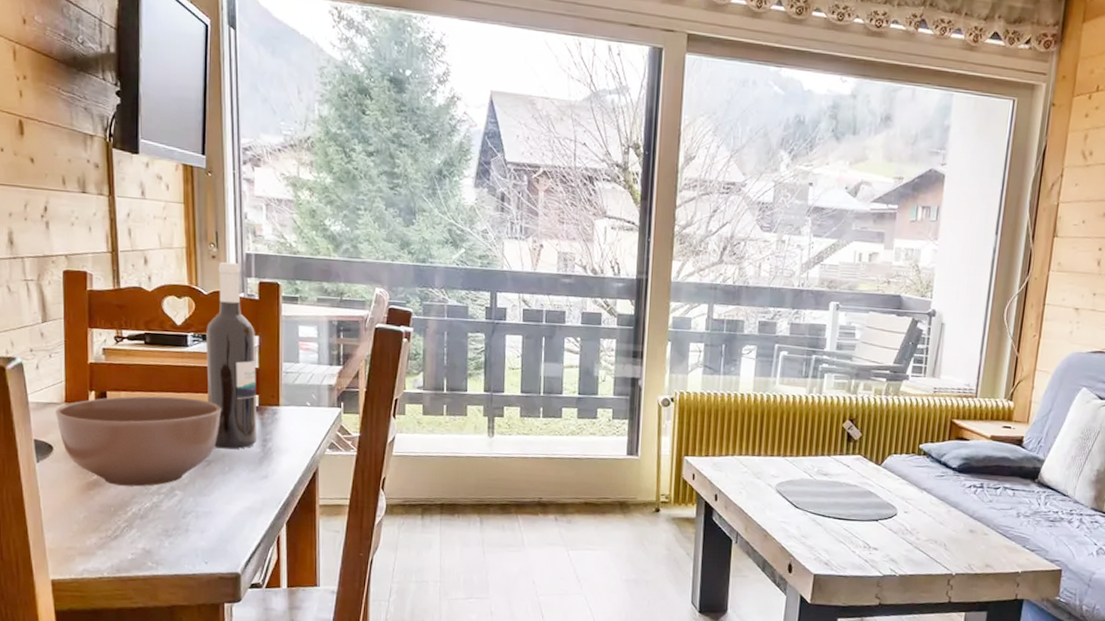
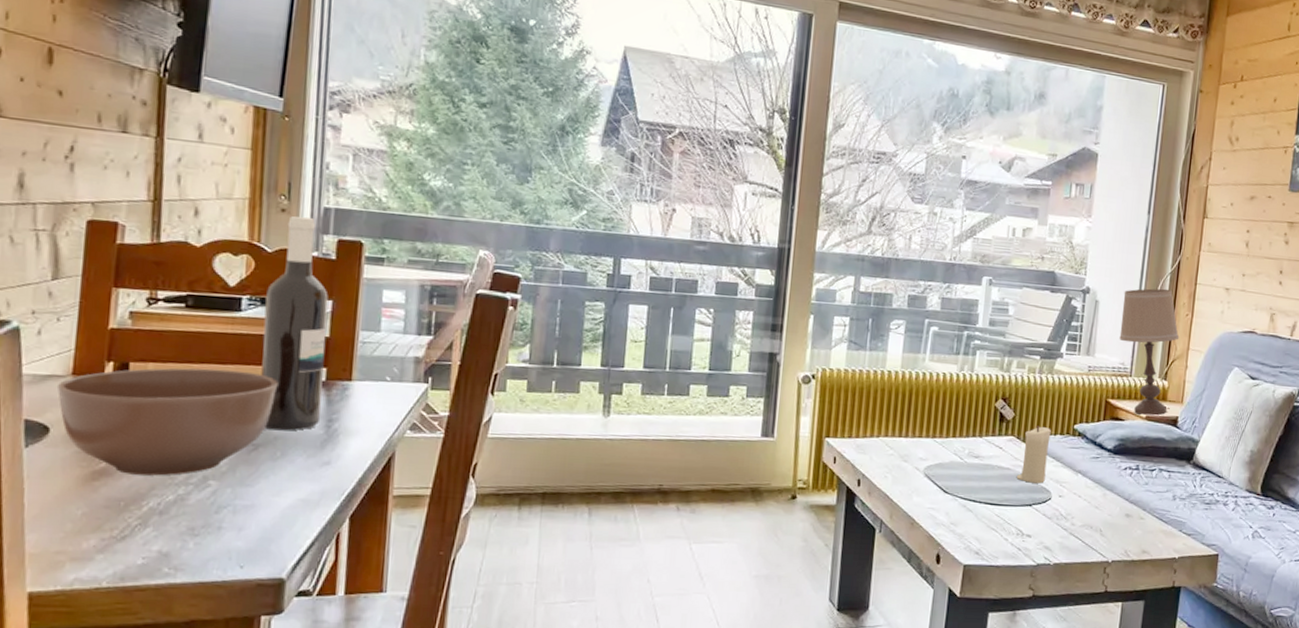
candle: none [863,445,897,500] -> present [1016,425,1051,484]
table lamp: none [965,310,1026,436] -> present [1119,288,1180,416]

